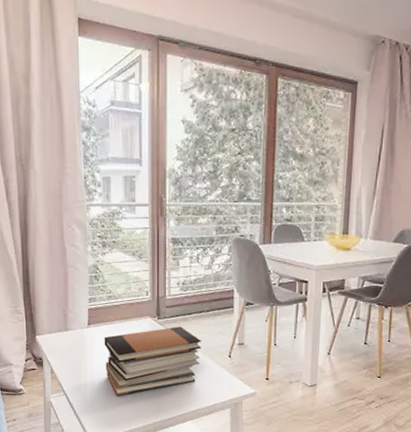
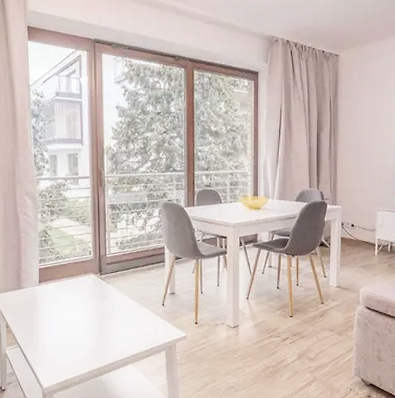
book stack: present [104,326,201,396] -> none [53,280,138,345]

